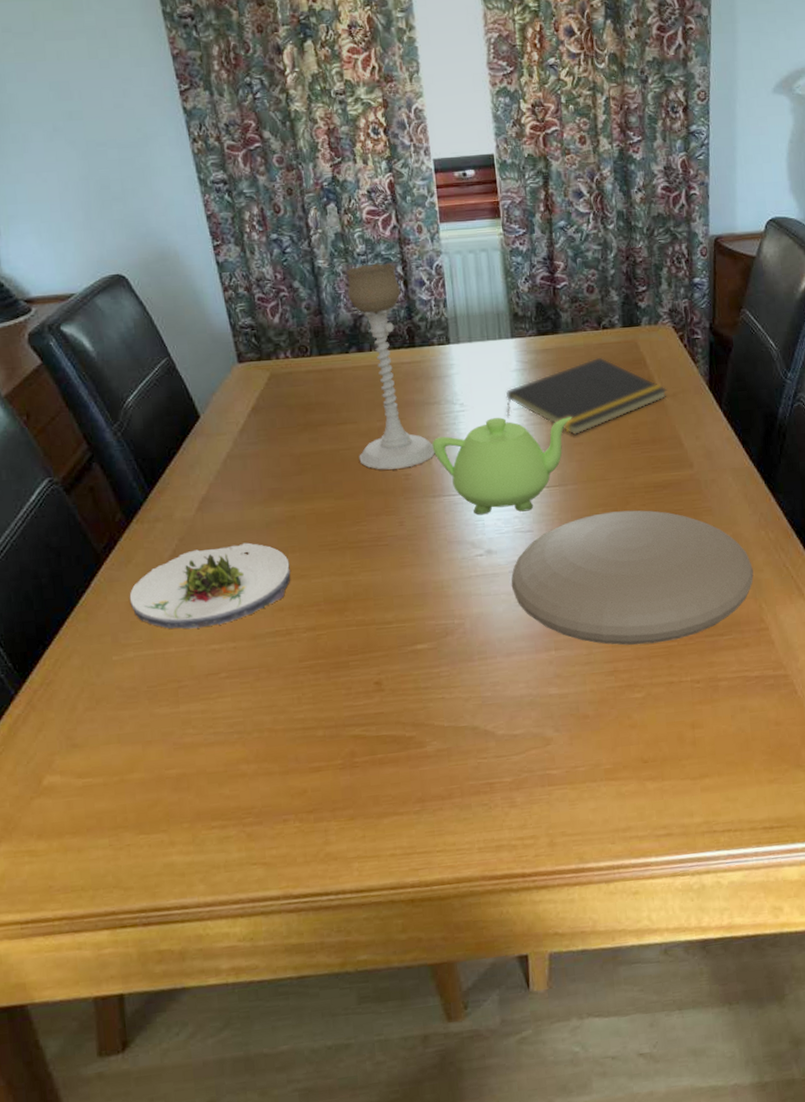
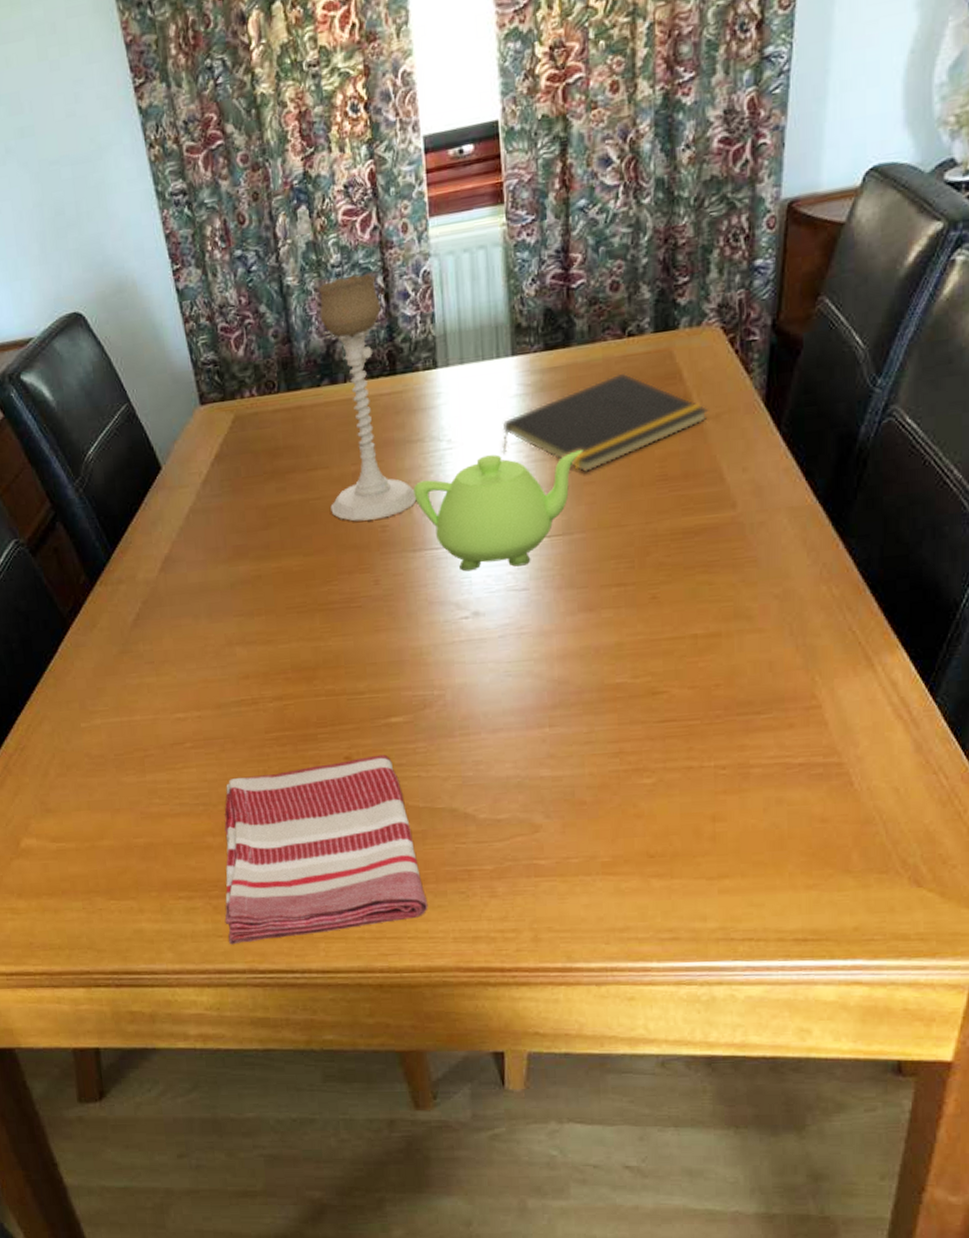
salad plate: present [129,542,291,629] -> none [95,605,257,697]
dish towel: none [259,678,455,872] -> present [224,754,428,945]
plate: present [511,510,754,645] -> none [500,562,807,723]

